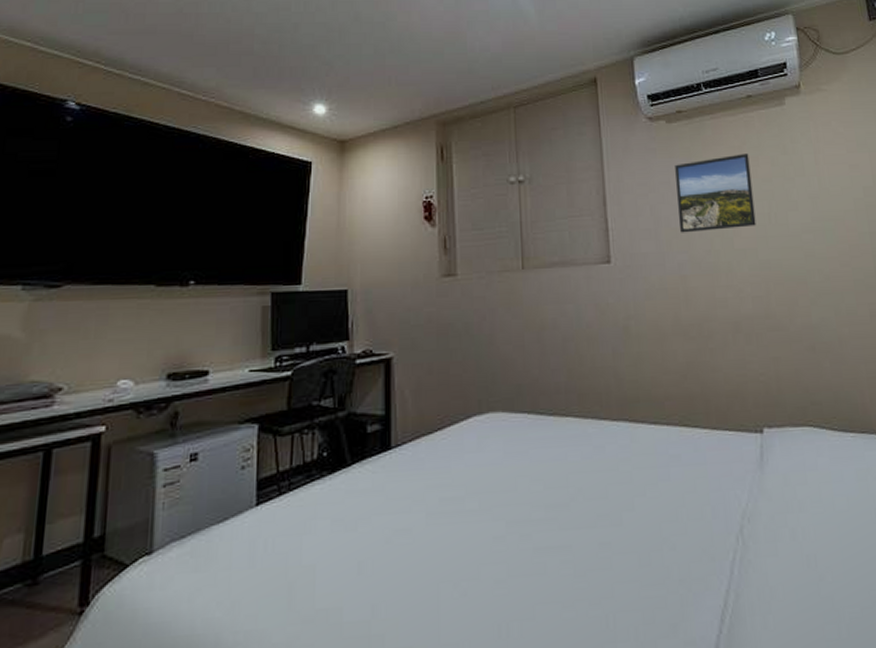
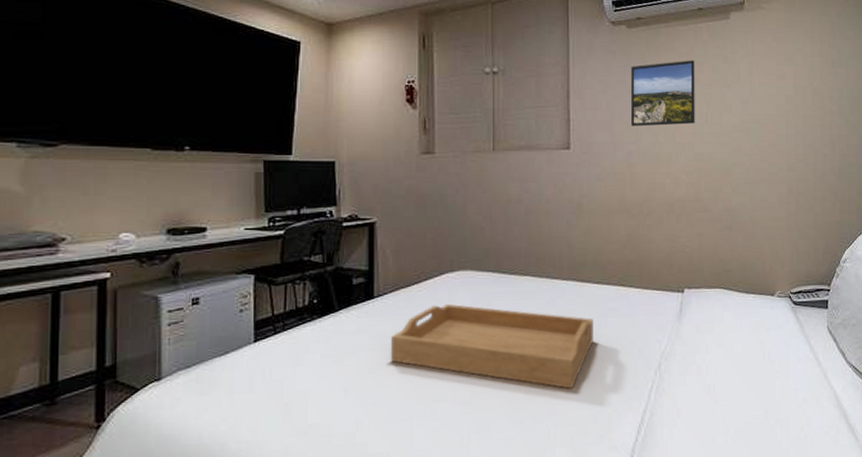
serving tray: none [410,453,655,562] -> present [390,303,593,389]

